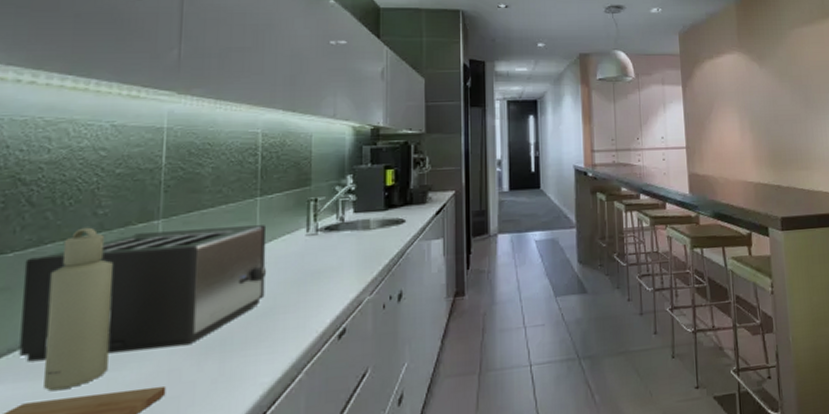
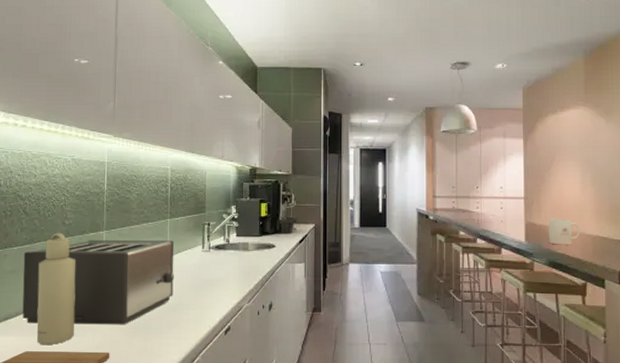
mug: none [711,166,743,195] -> present [548,218,581,245]

